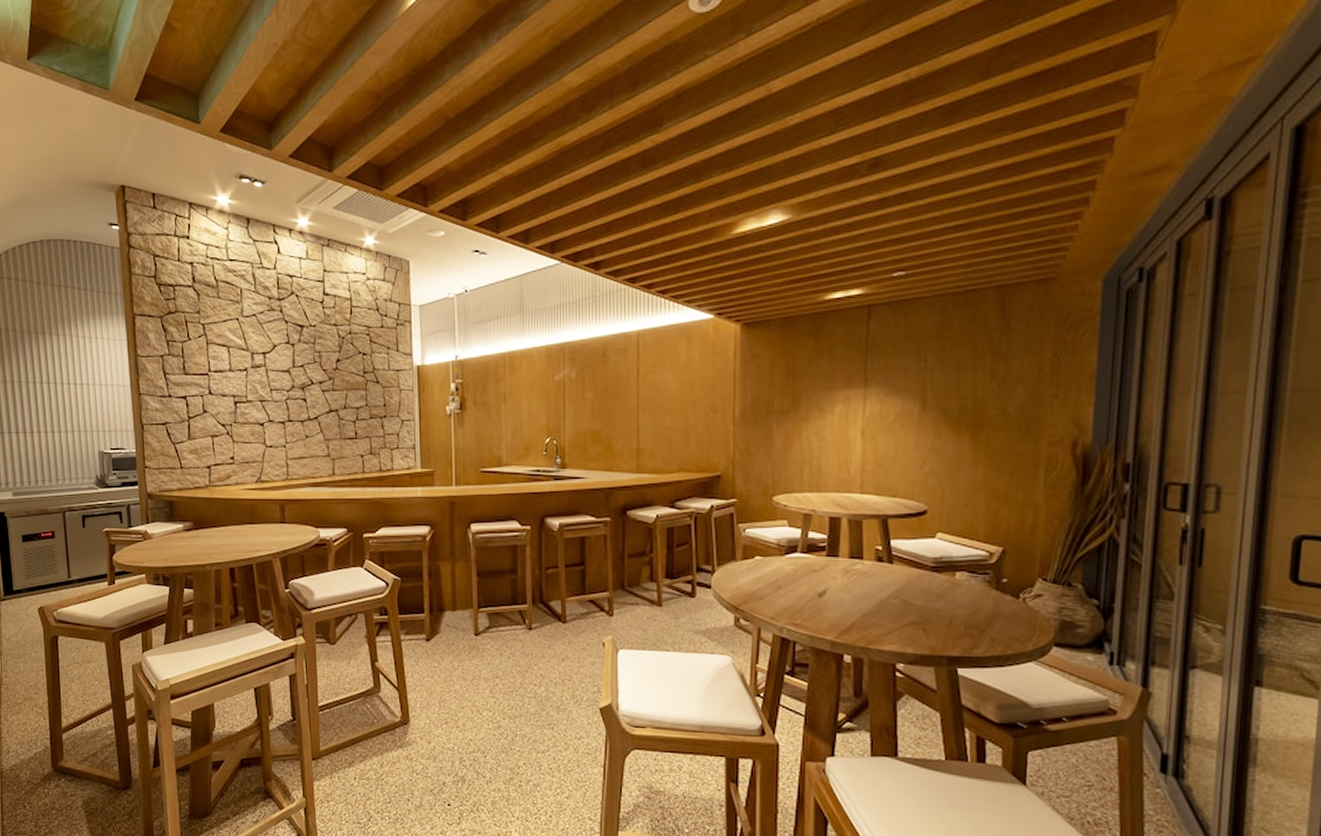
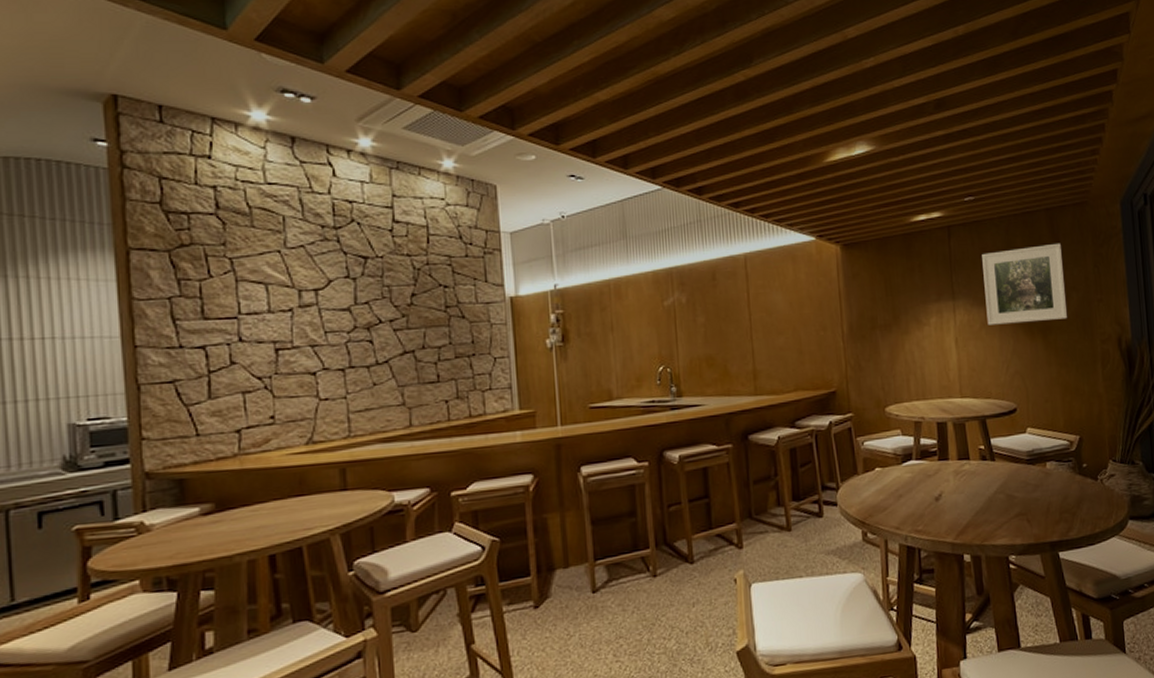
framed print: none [903,327,1011,418] -> present [982,243,1068,325]

